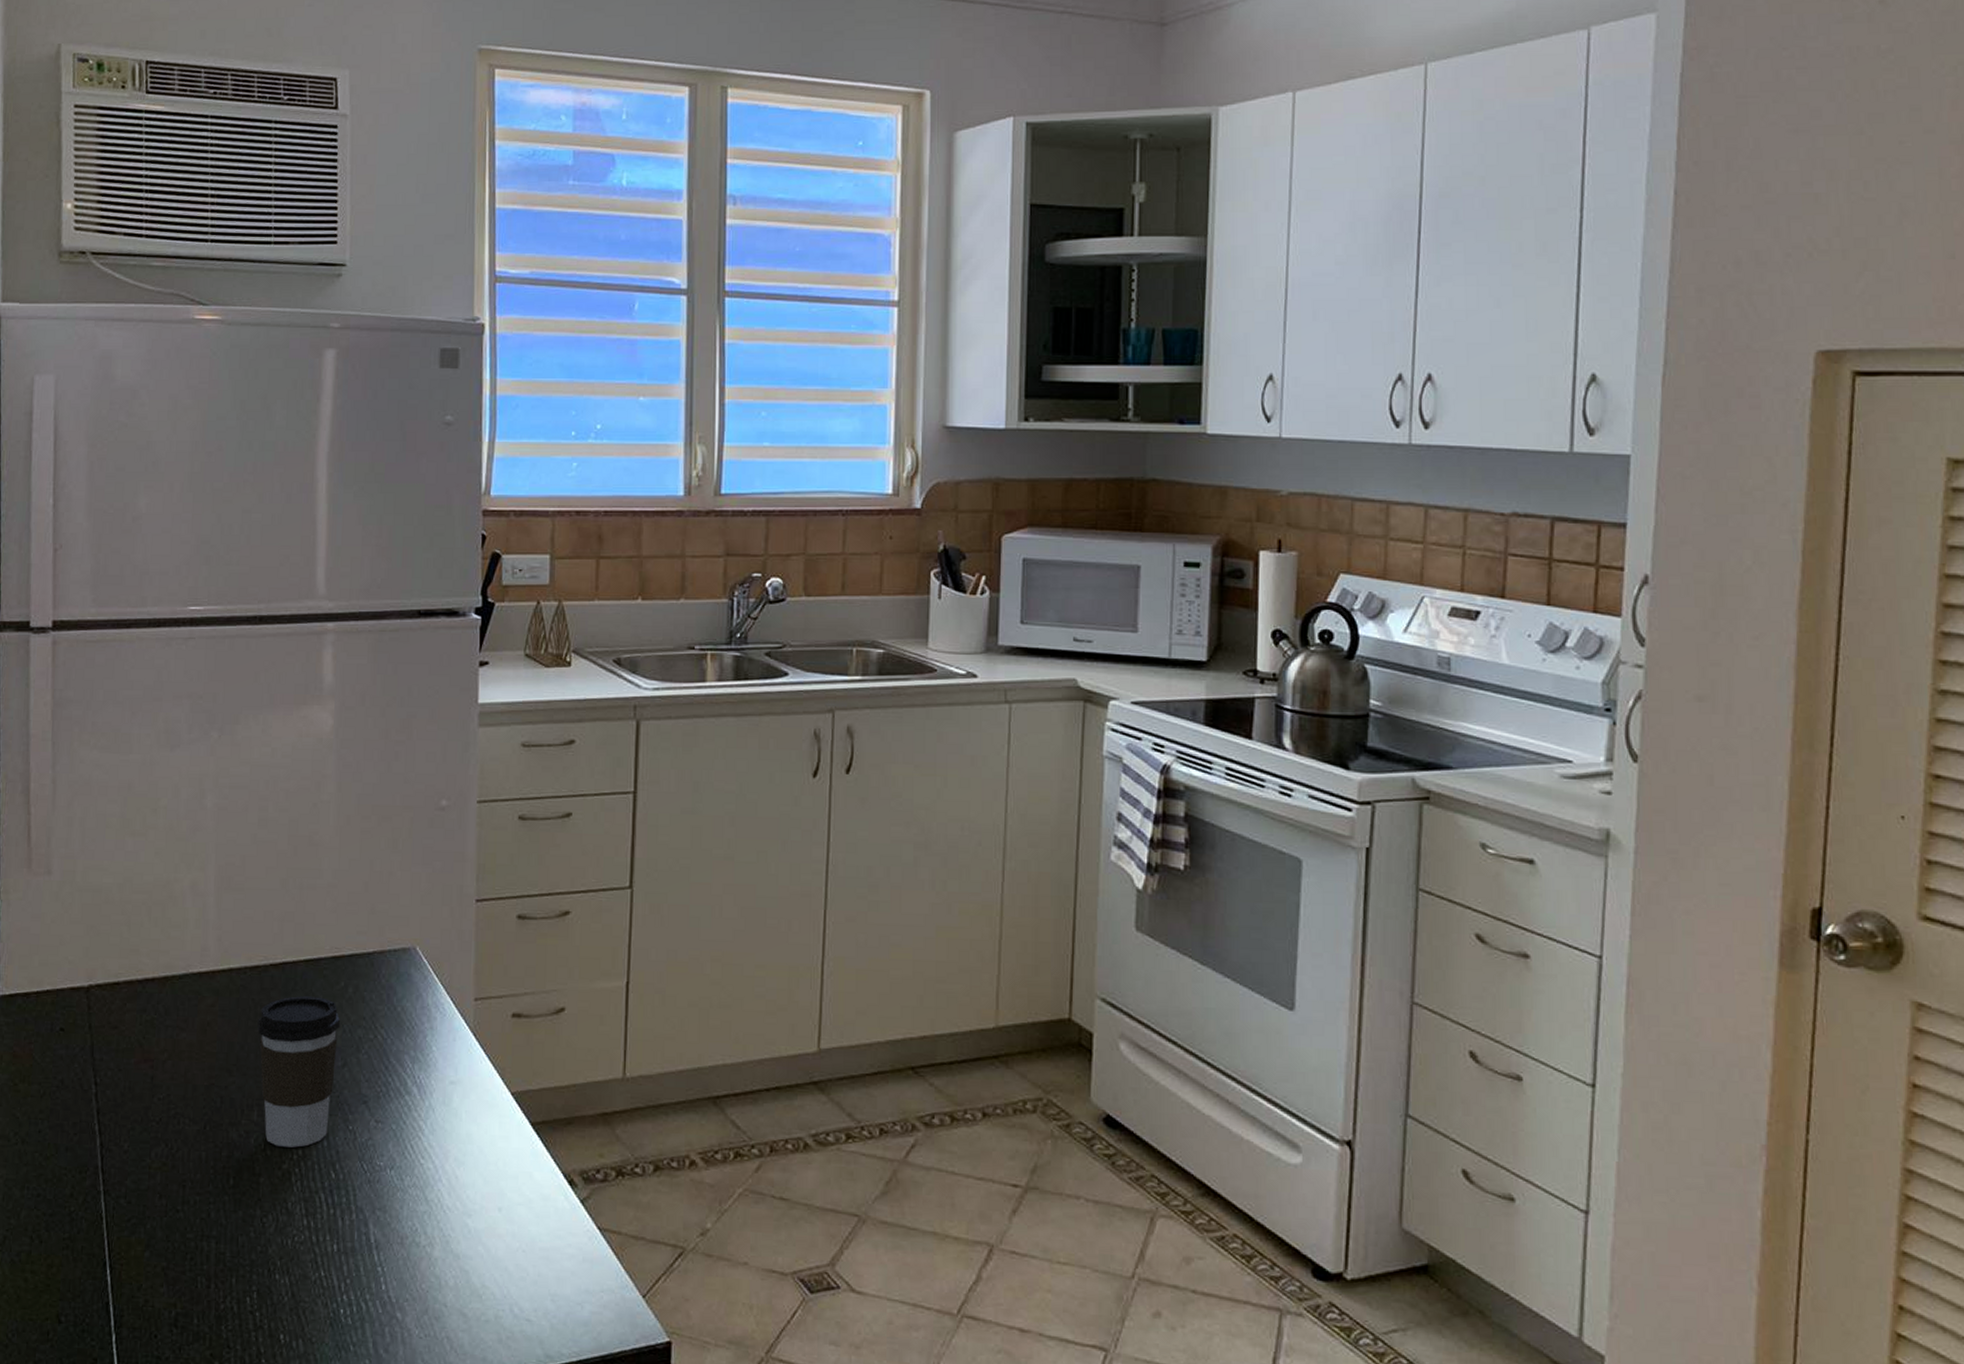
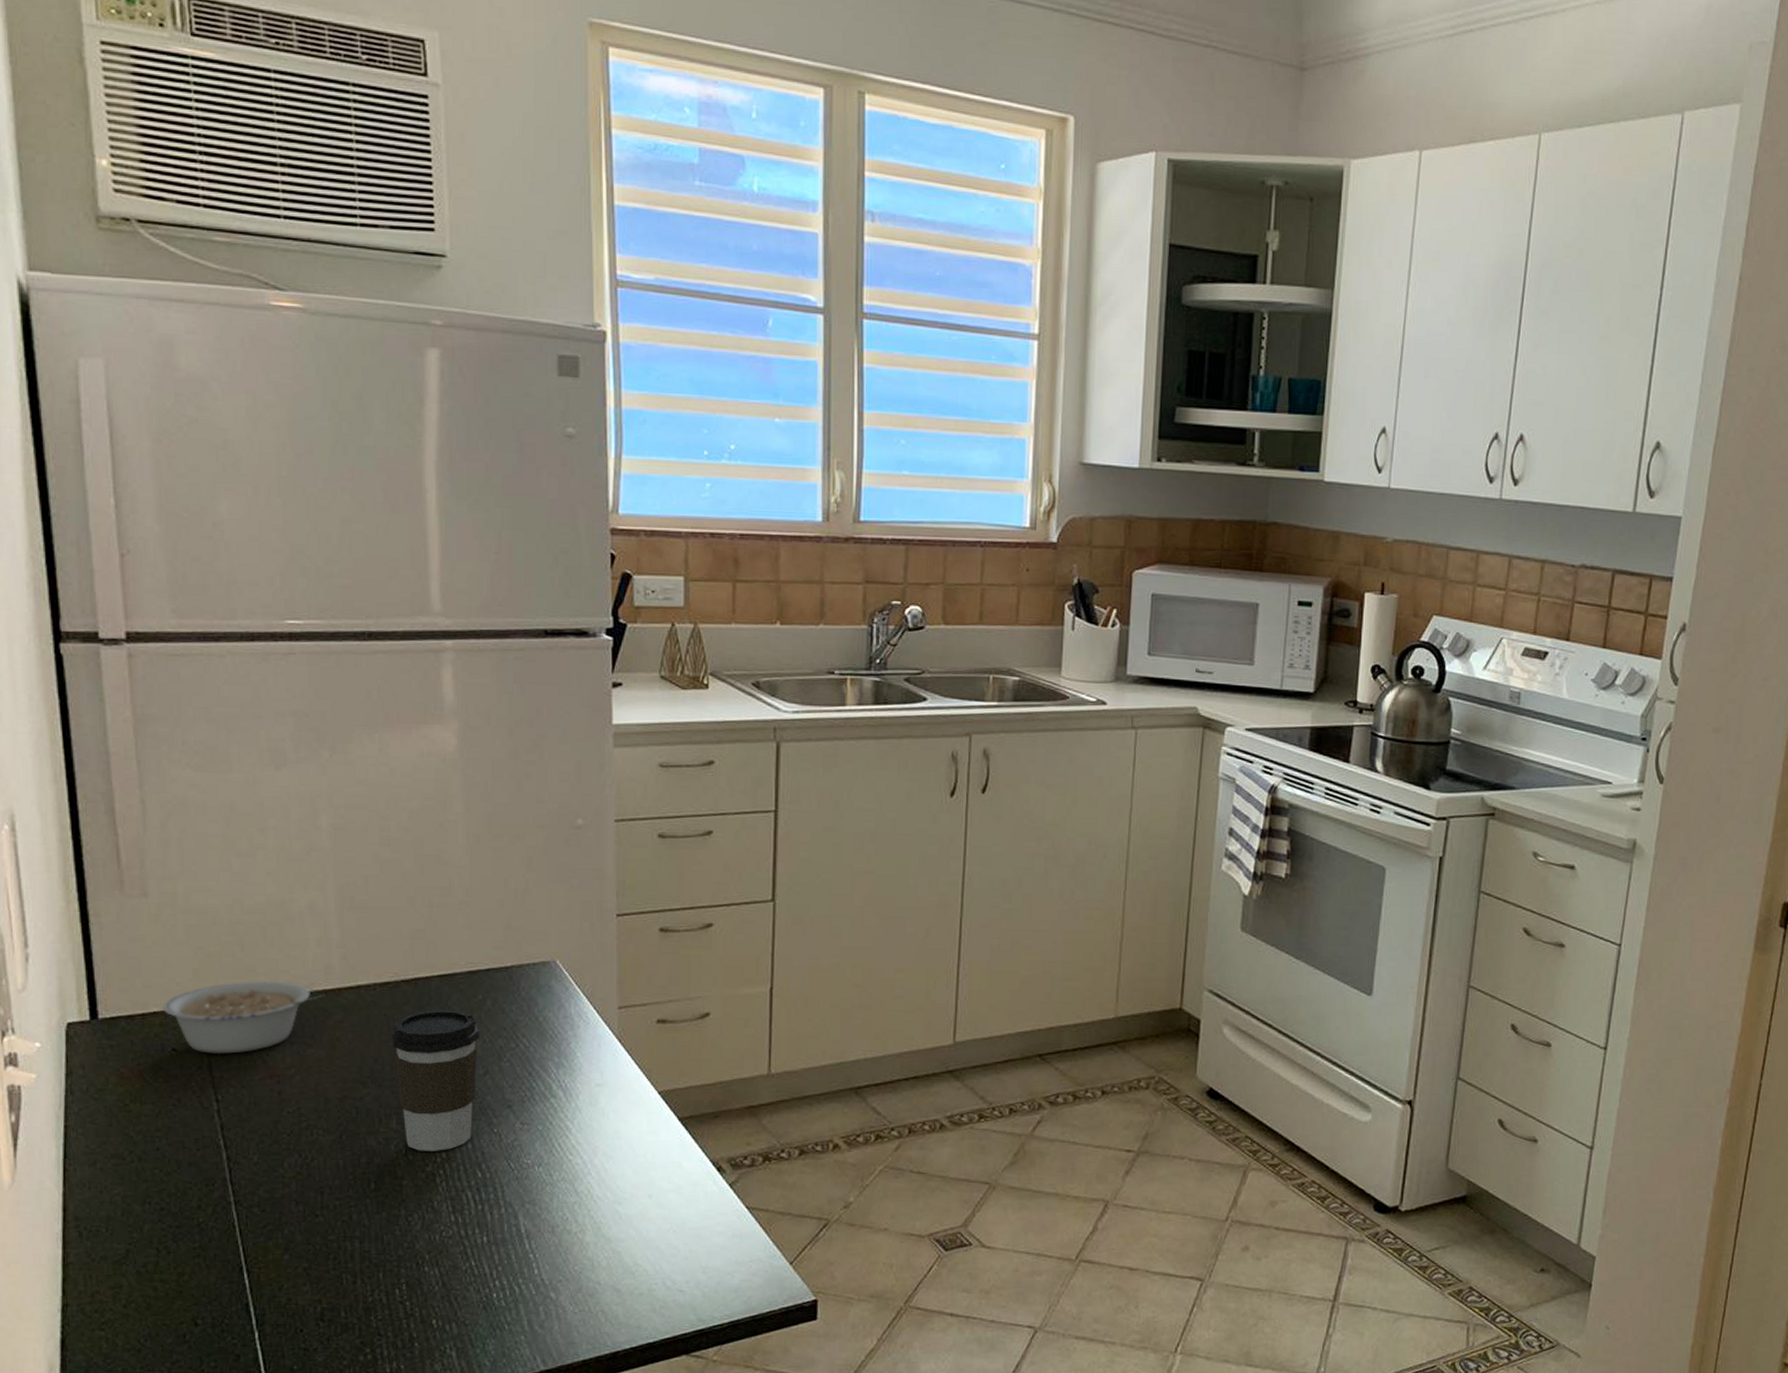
legume: none [54,960,201,1035] -> present [162,980,326,1054]

